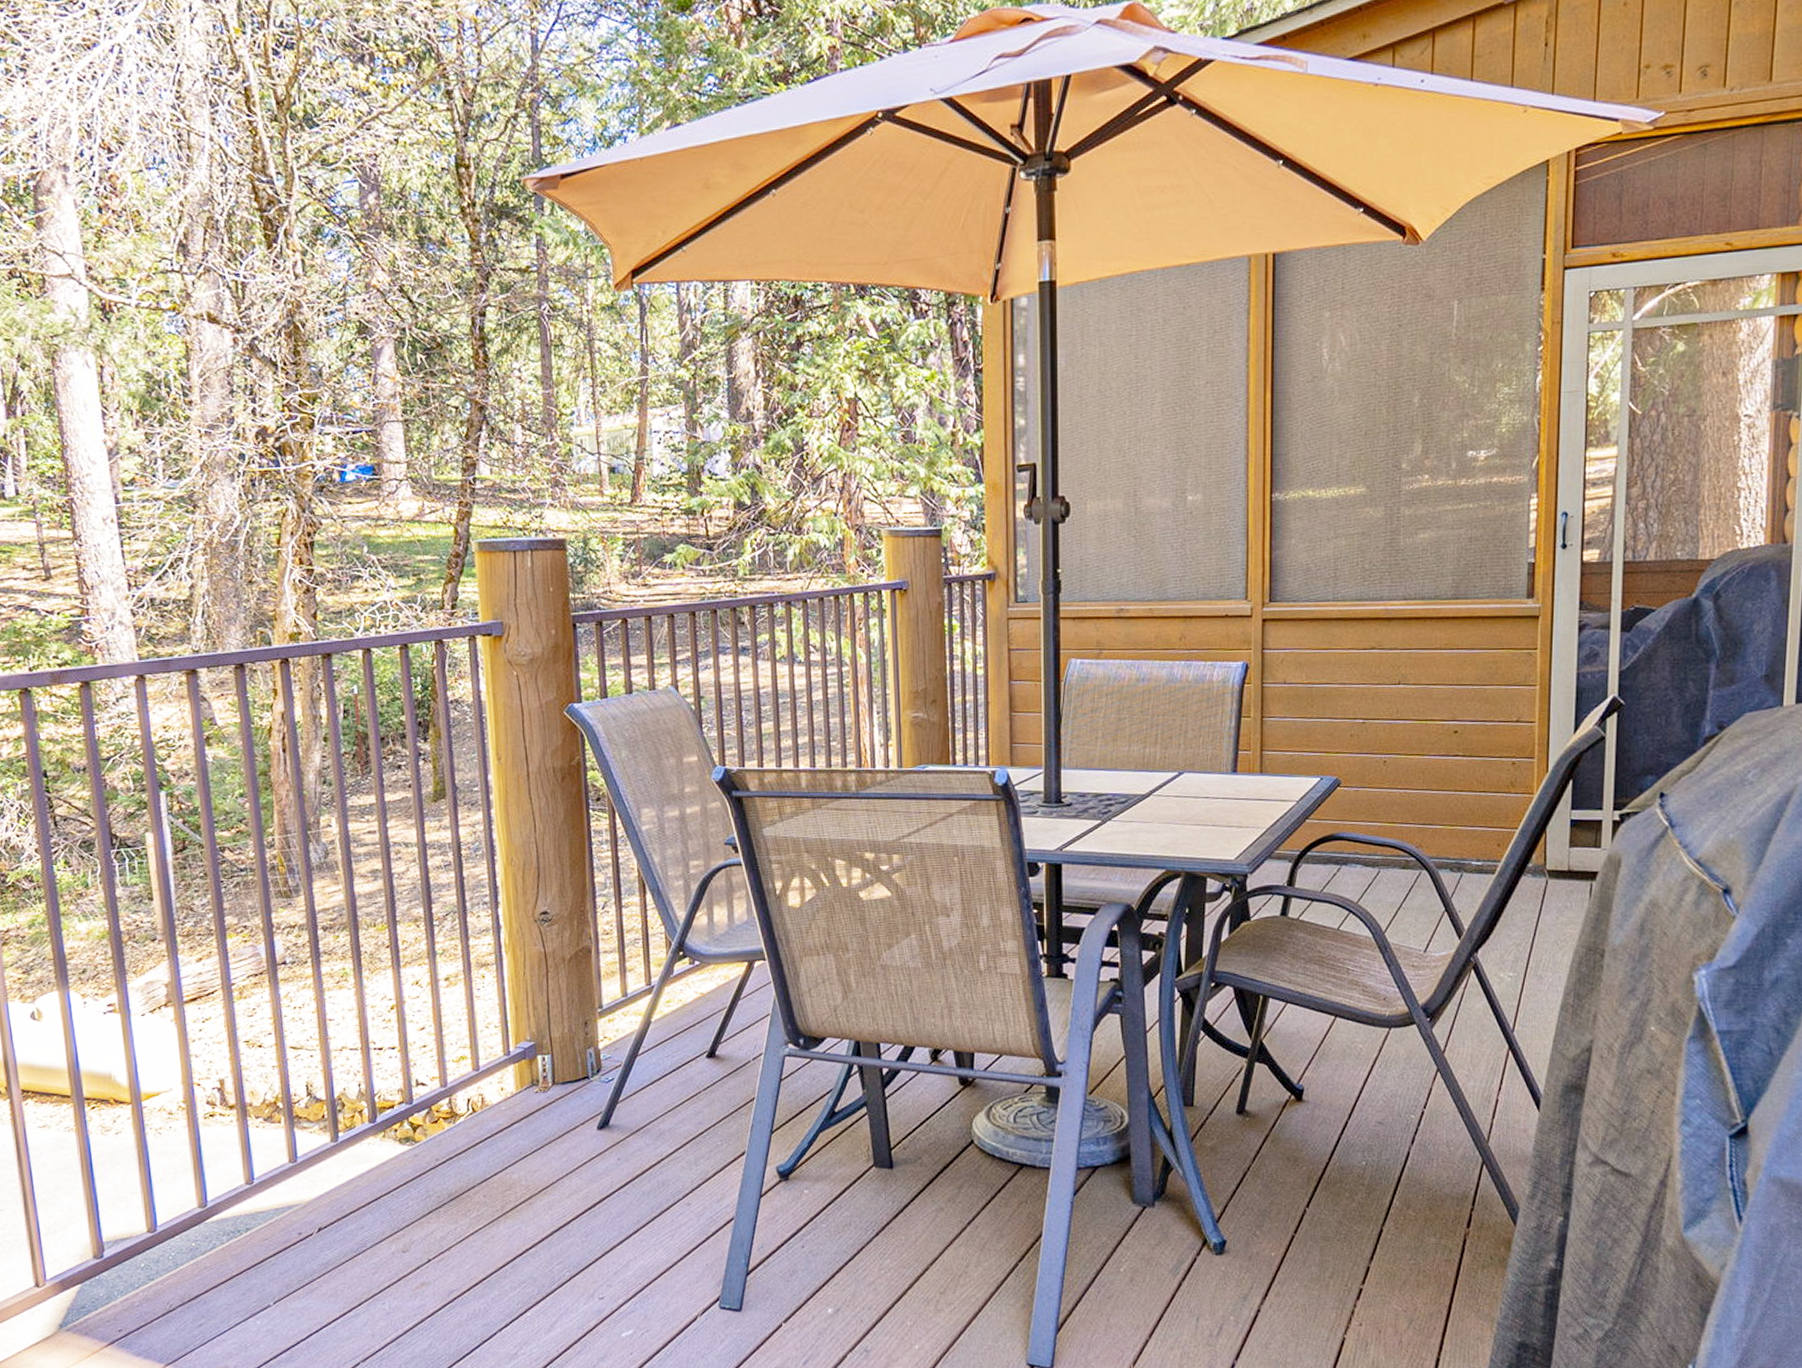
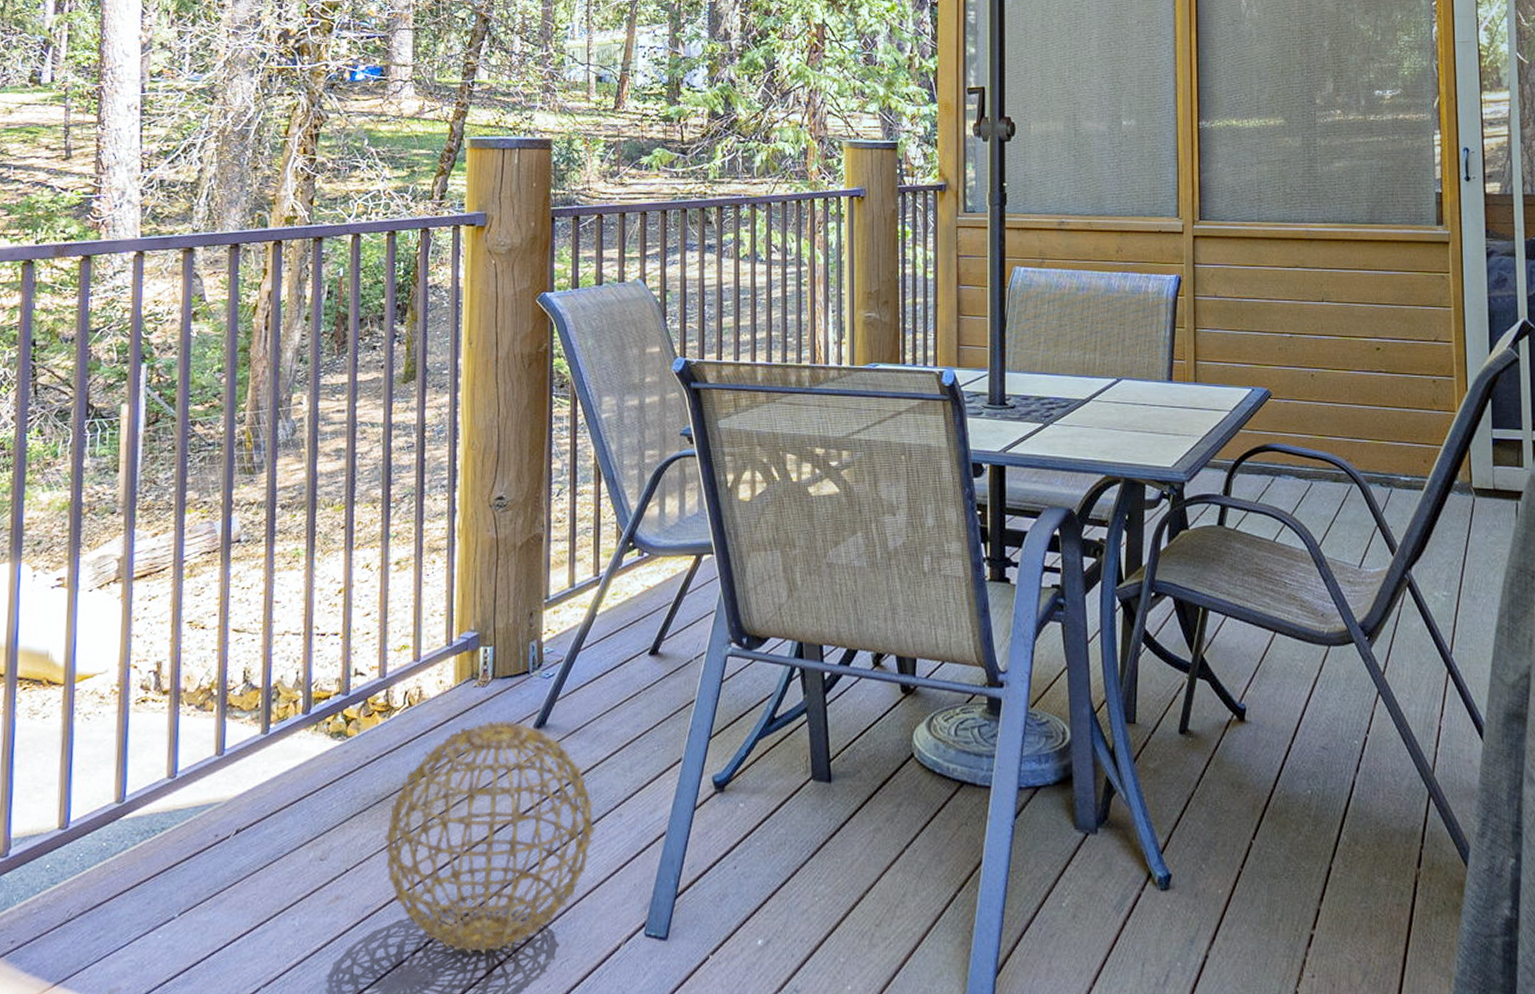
lantern: none [462,1121,666,1329] -> present [384,719,596,955]

